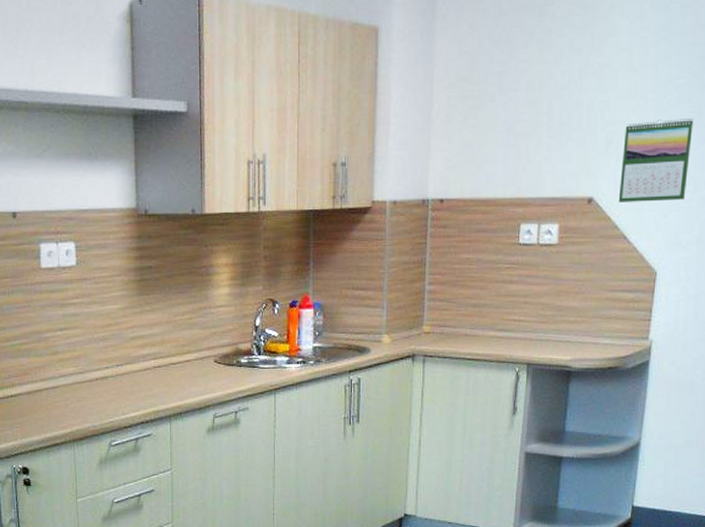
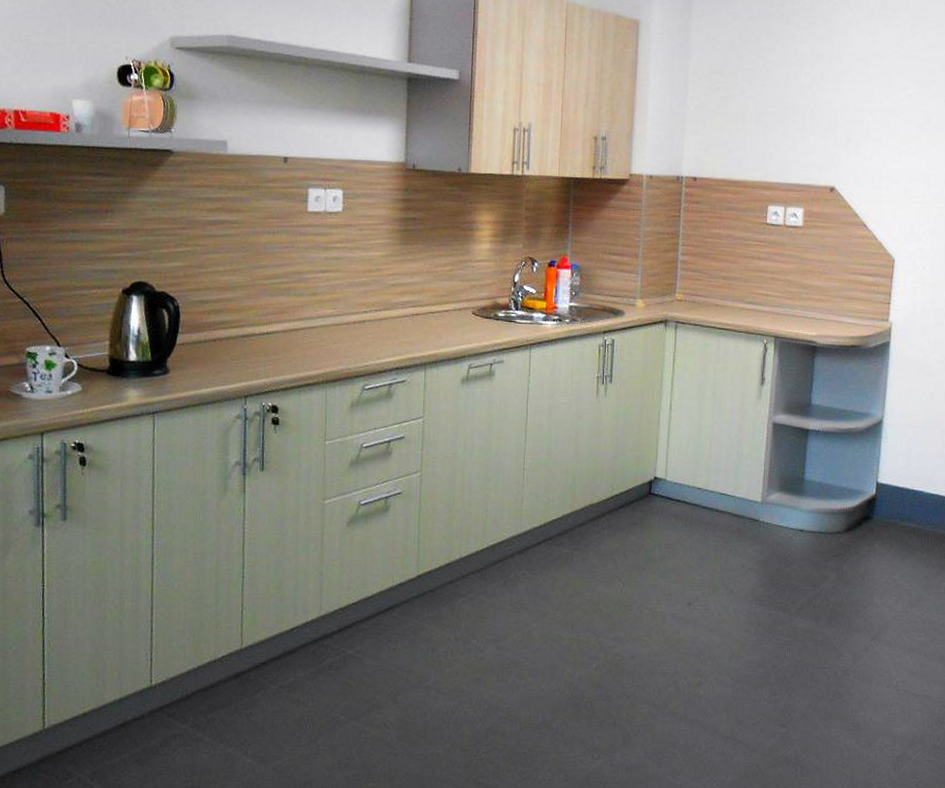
calendar: present [618,119,693,202] -> none [858,122,924,195]

